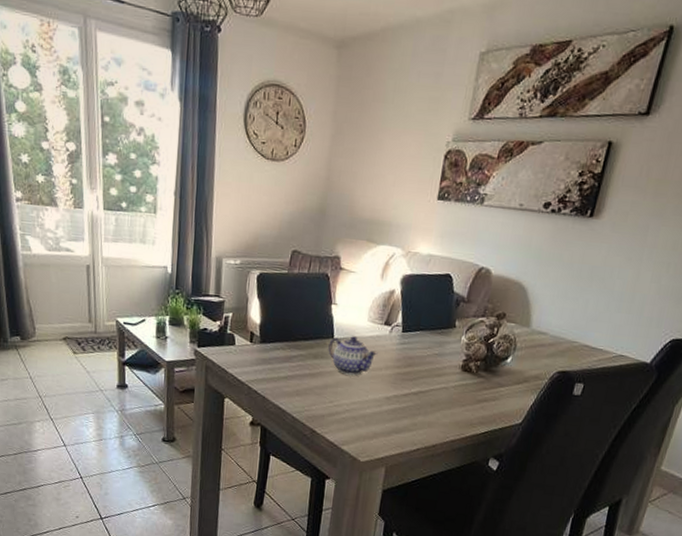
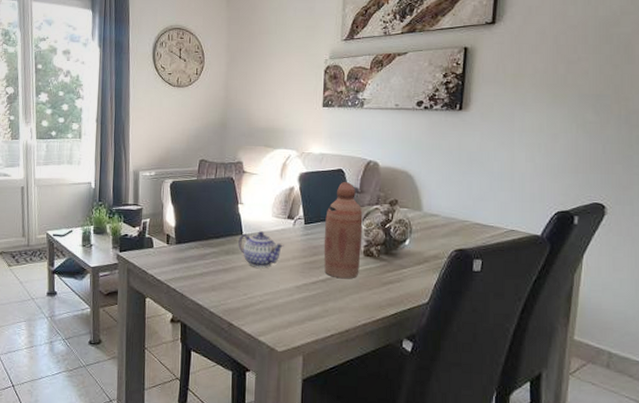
bottle: none [417,289,467,394] -> present [323,182,363,279]

